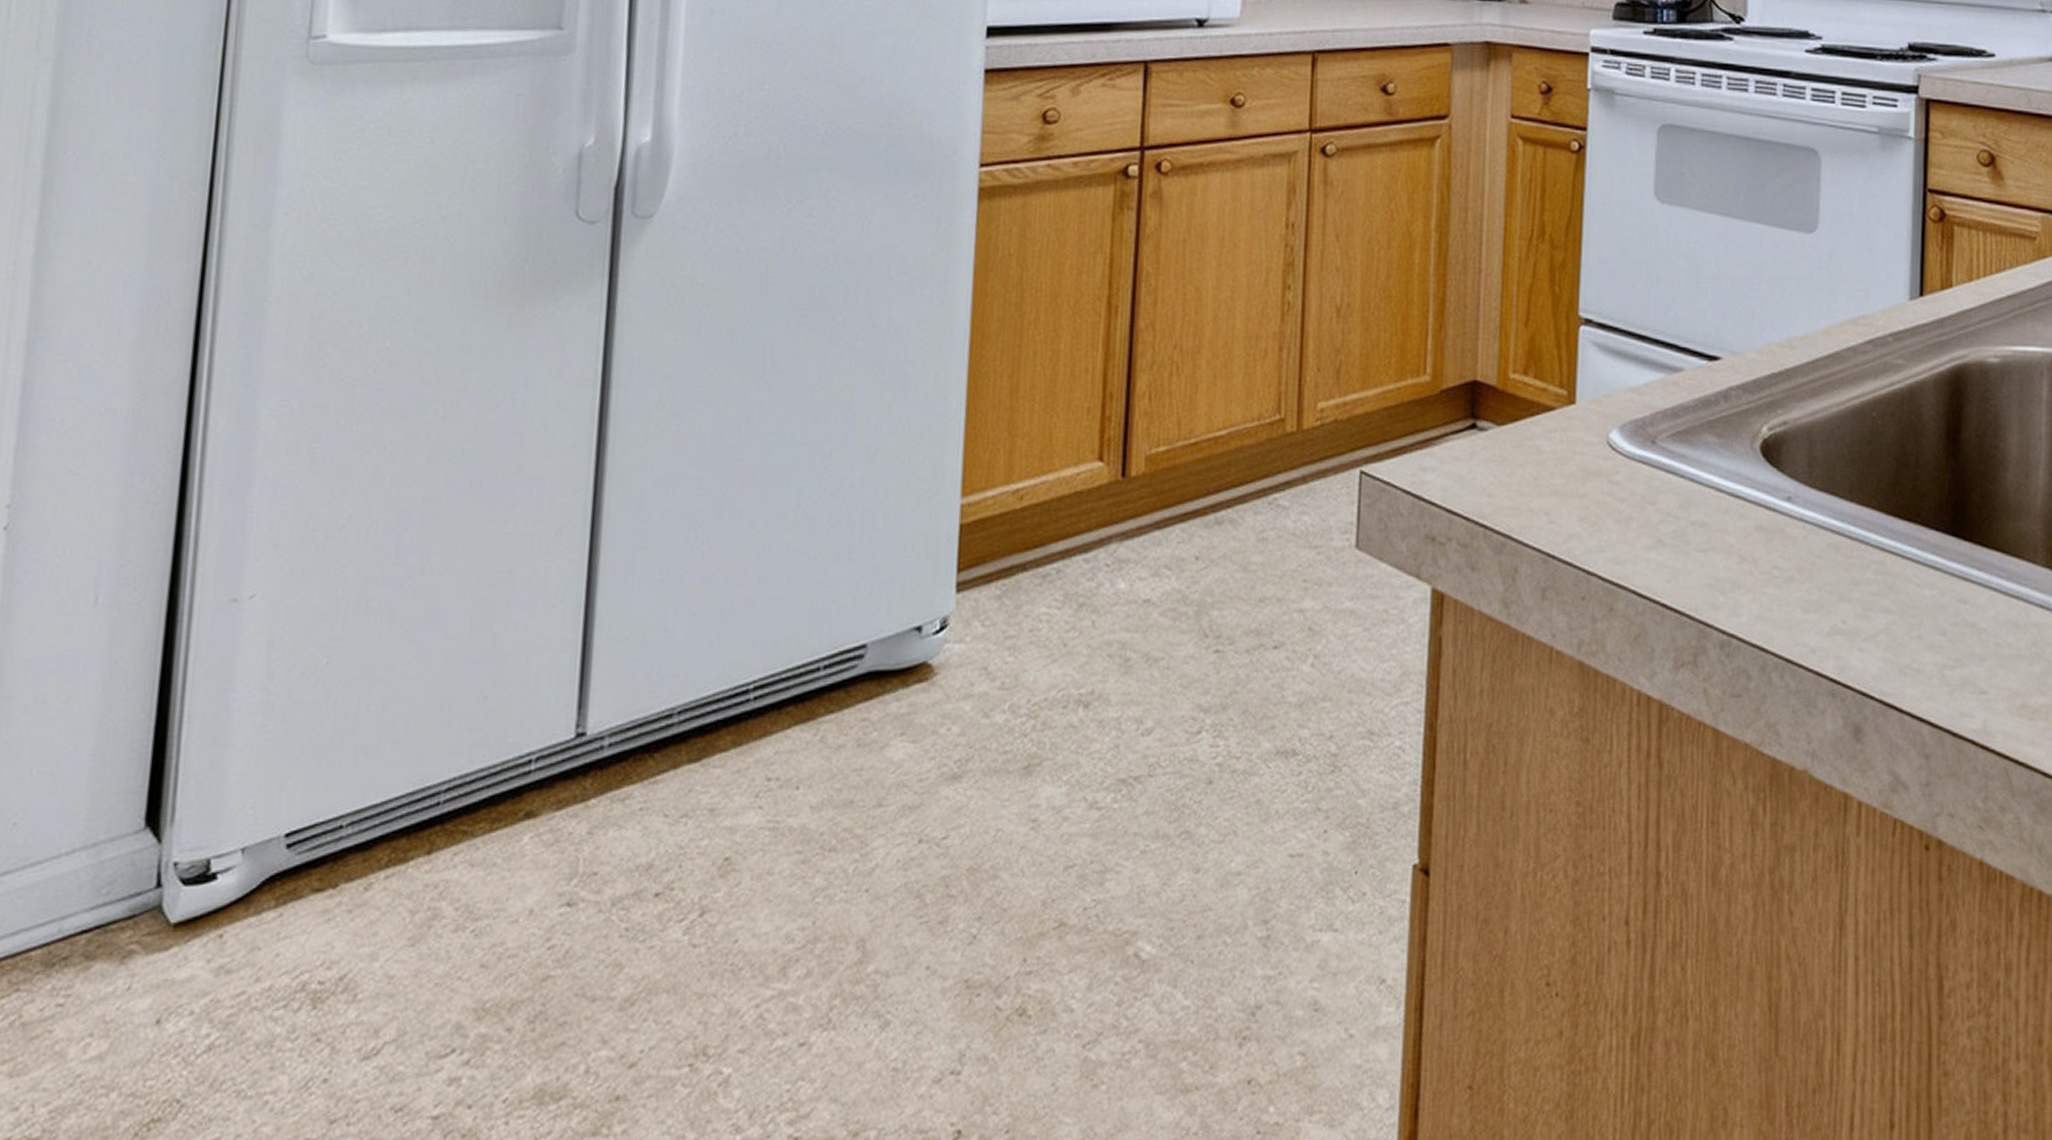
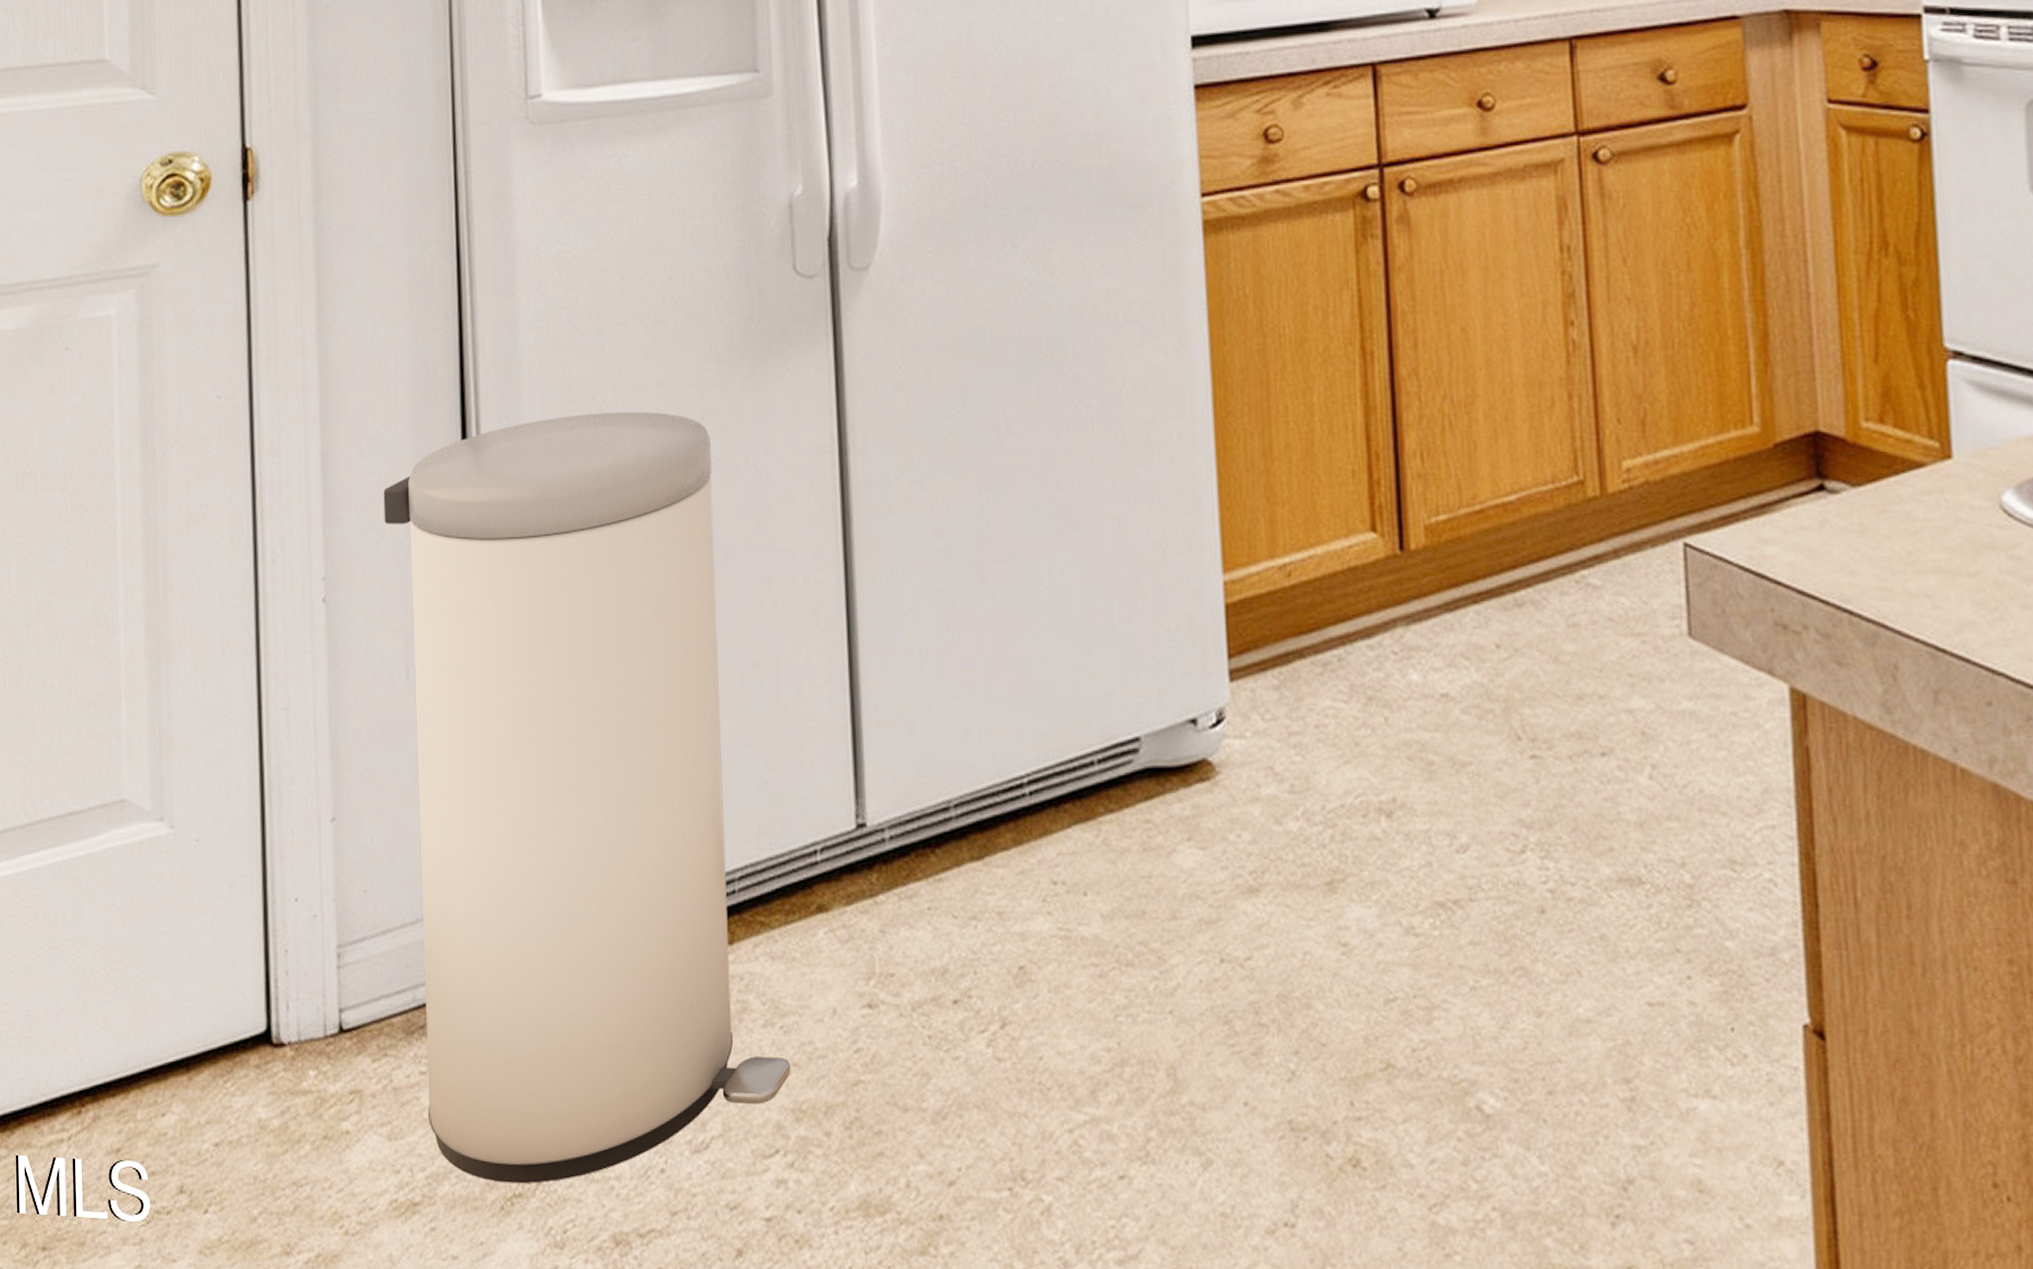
pedal bin: none [60,343,478,1109] -> present [383,411,791,1184]

